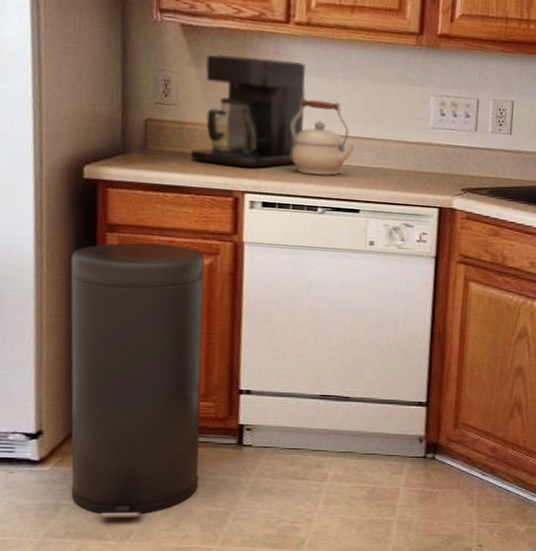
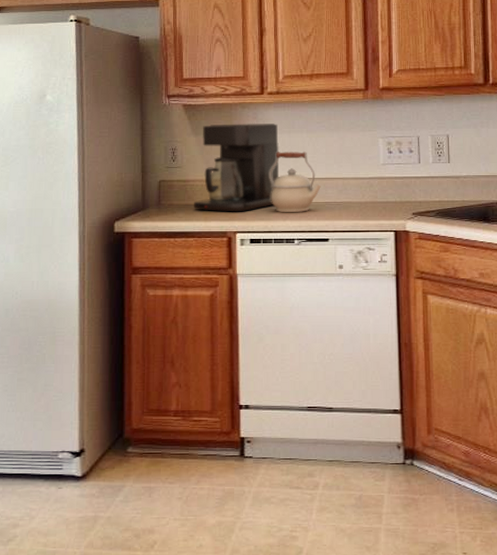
pedal bin: present [70,242,205,518] -> none [105,281,209,529]

